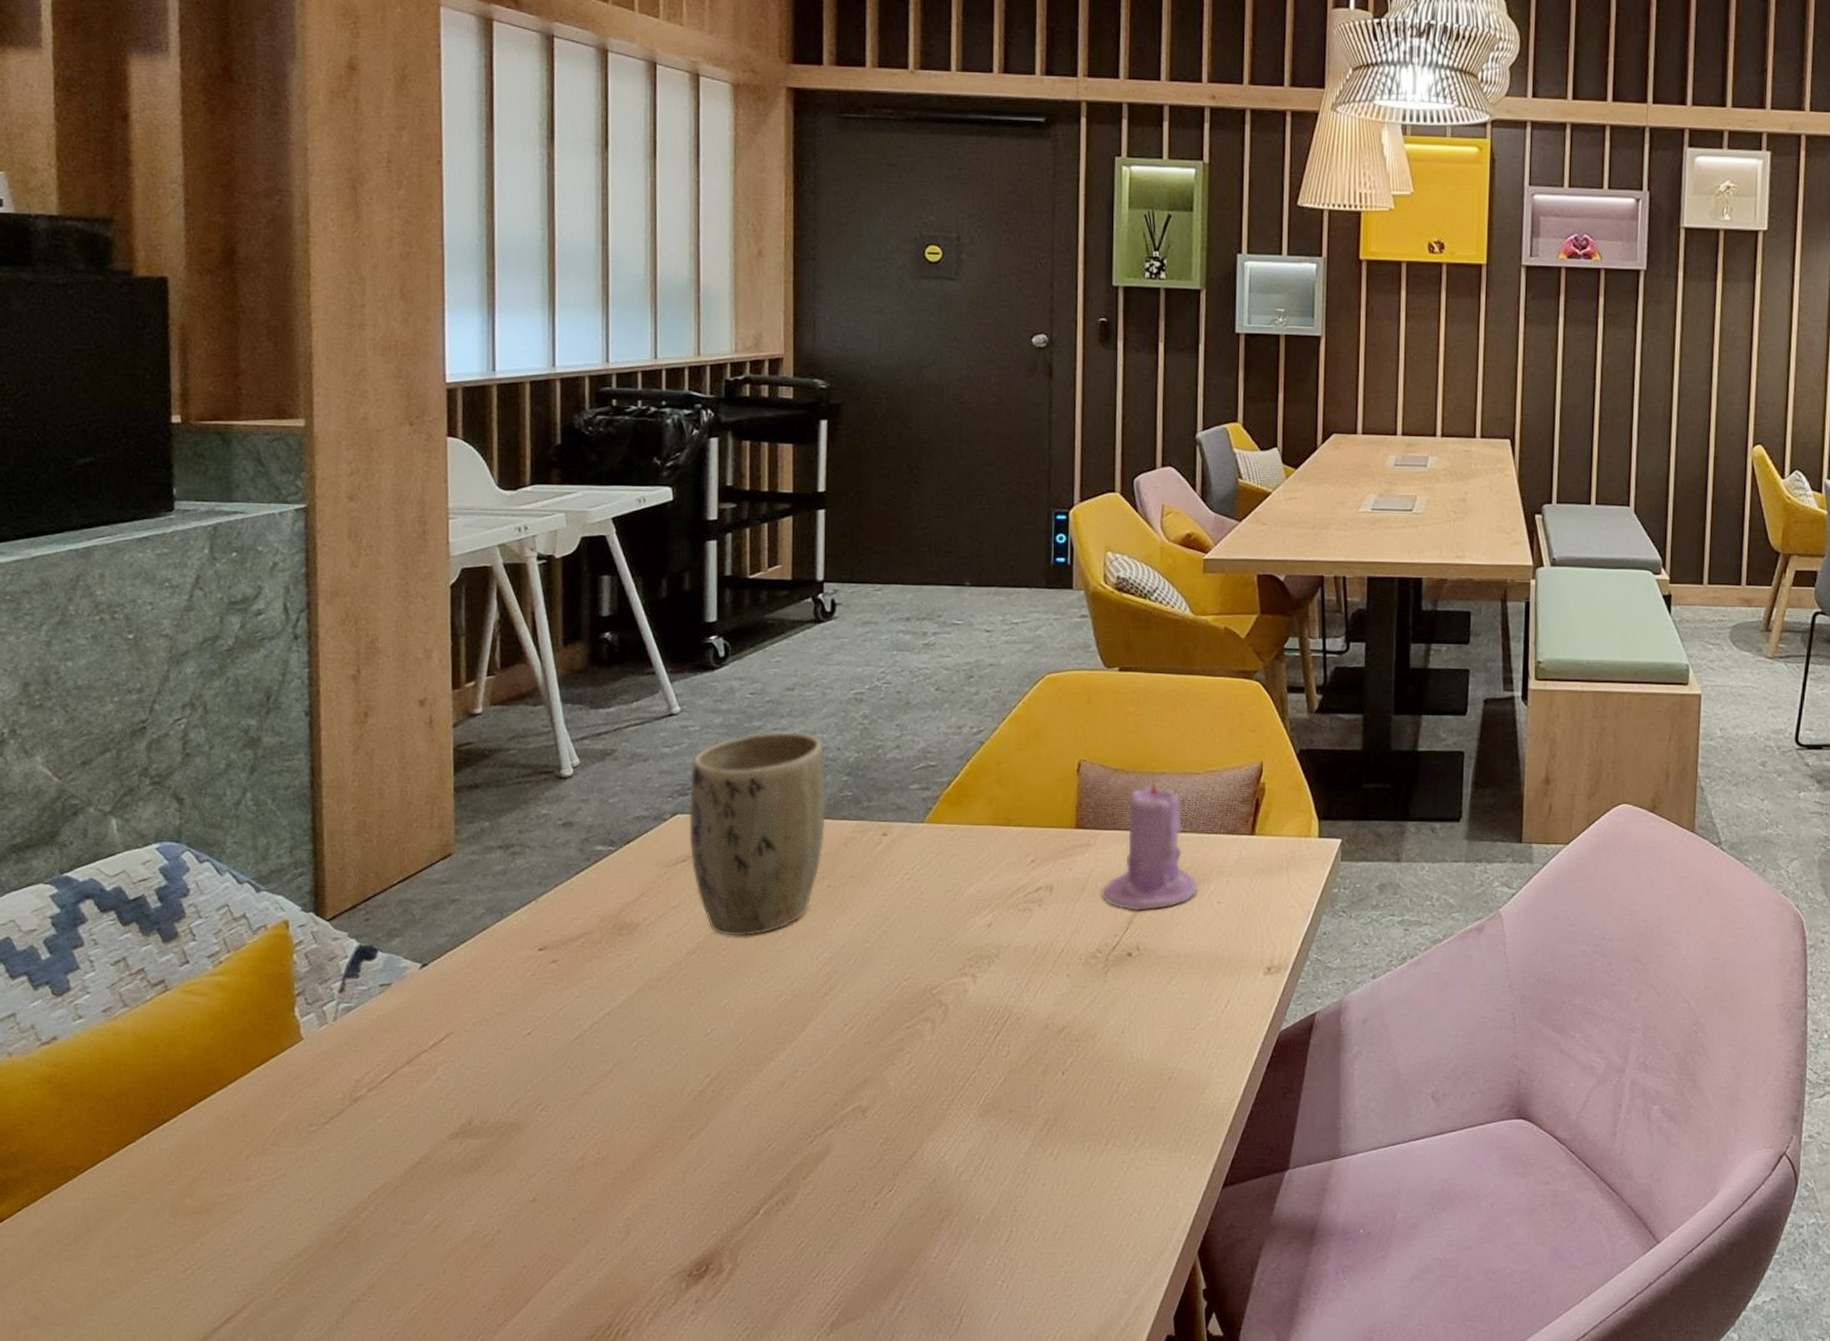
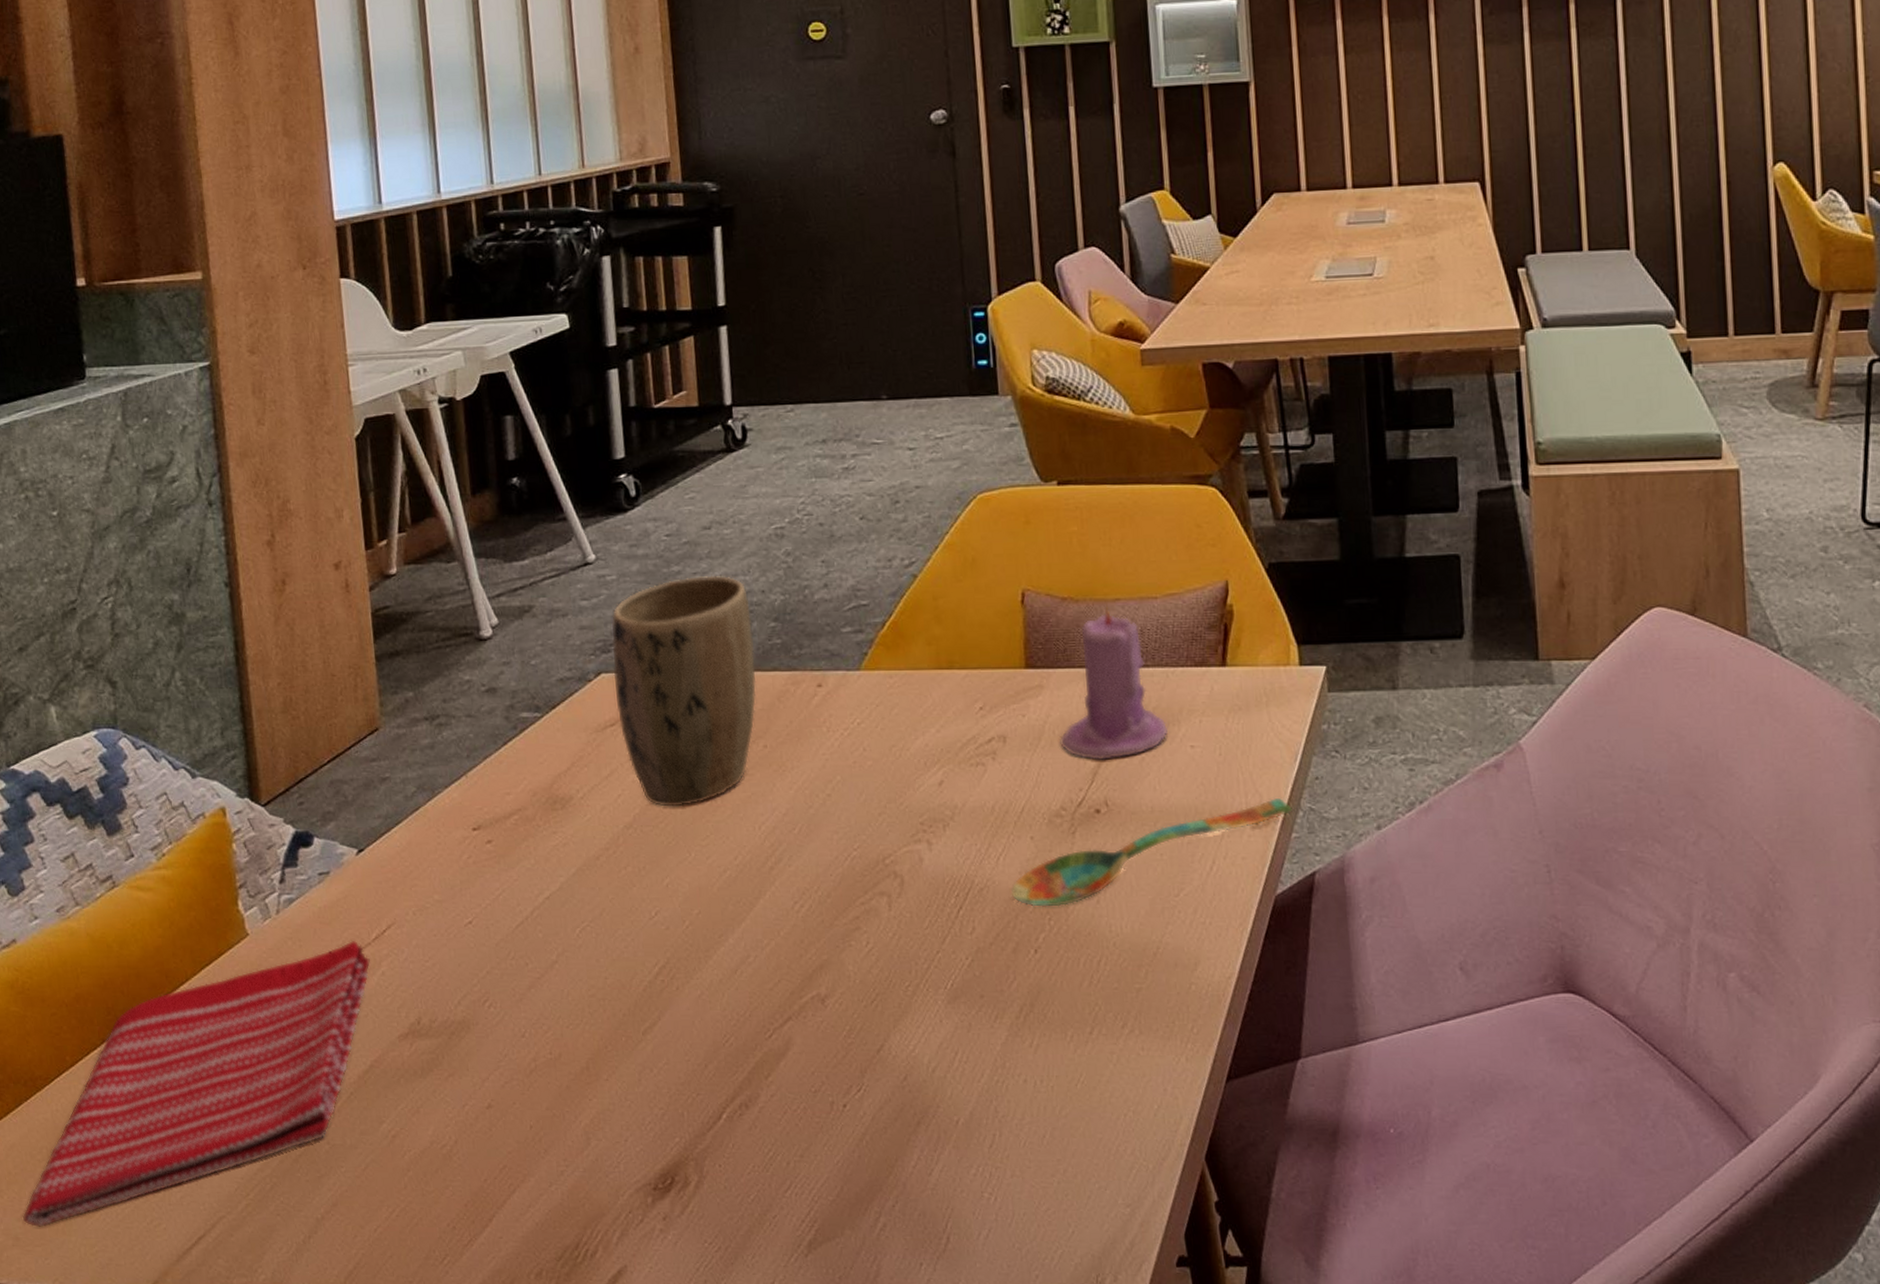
dish towel: none [43,1046,426,1307] -> present [22,940,370,1227]
spoon: none [1045,948,1302,1036] -> present [1010,797,1294,907]

